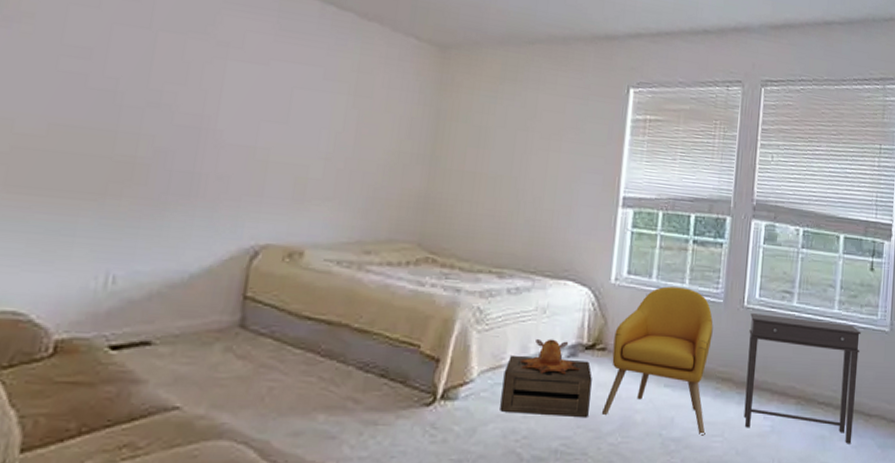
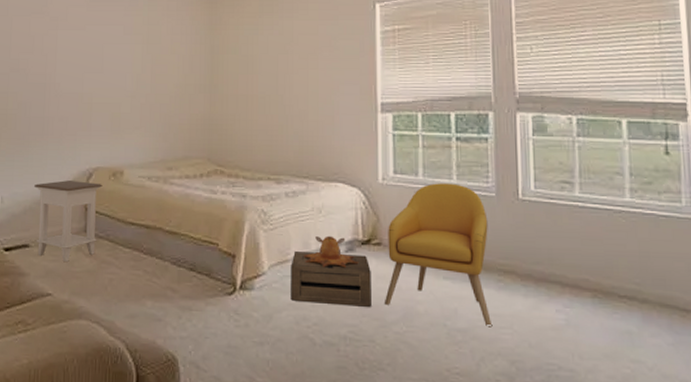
nightstand: none [163,258,272,366] -> present [34,180,103,263]
side table: present [744,313,861,444] -> none [527,205,667,341]

